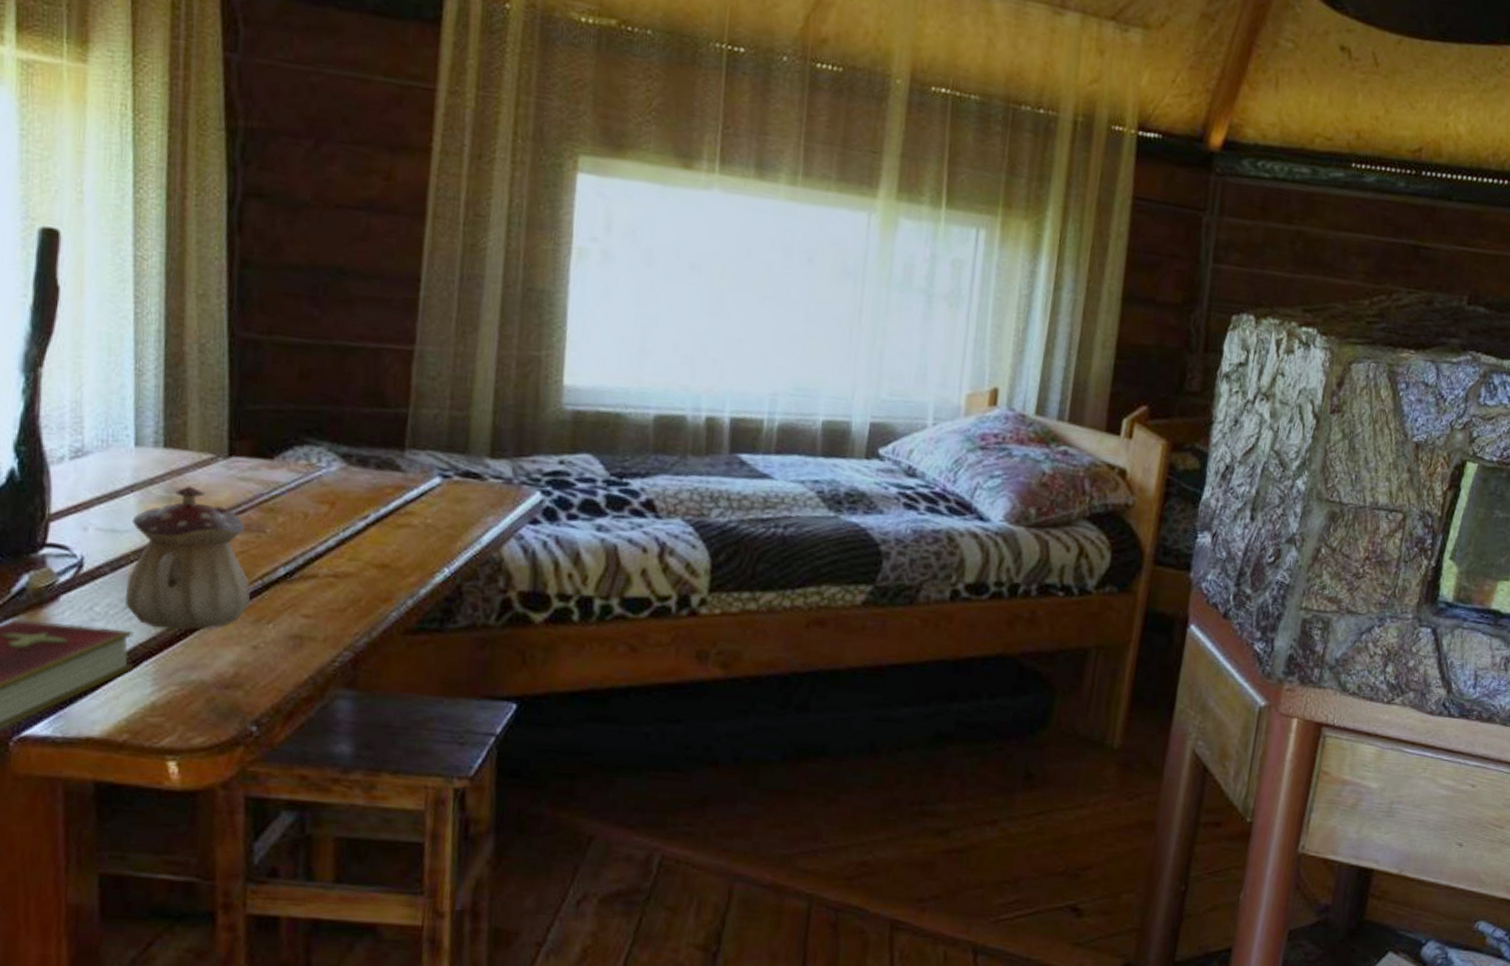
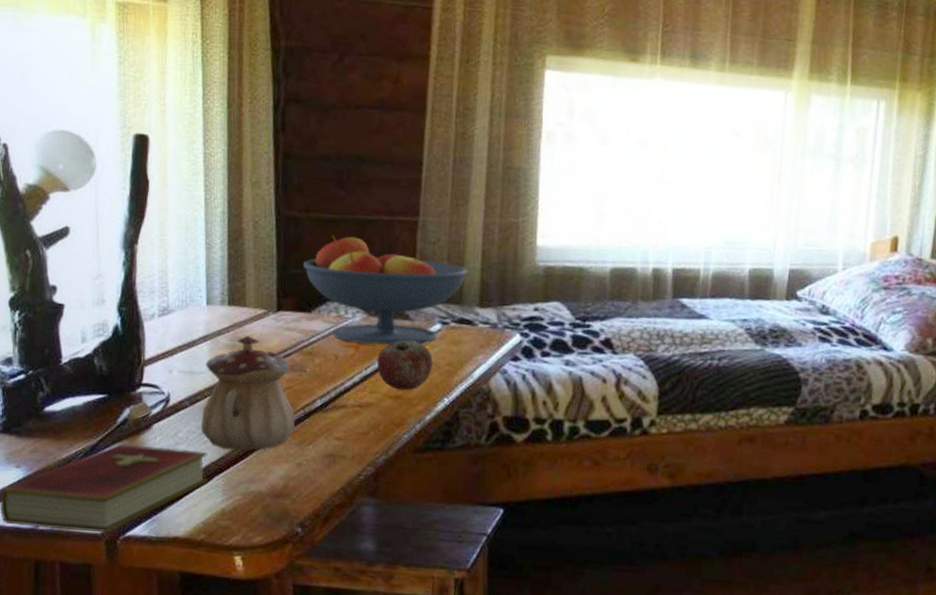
fruit bowl: none [264,364,476,502] -> present [303,235,468,345]
apple: none [357,496,430,558] -> present [376,340,433,390]

